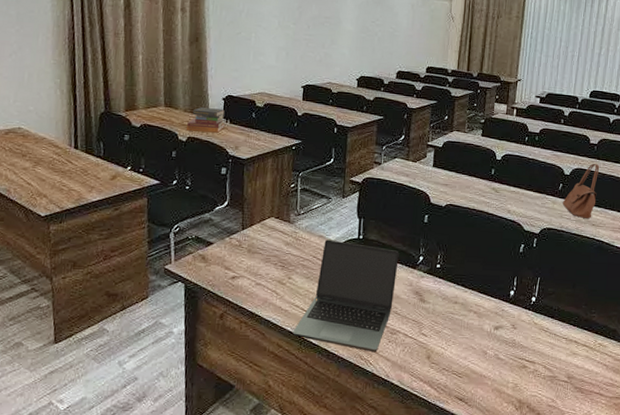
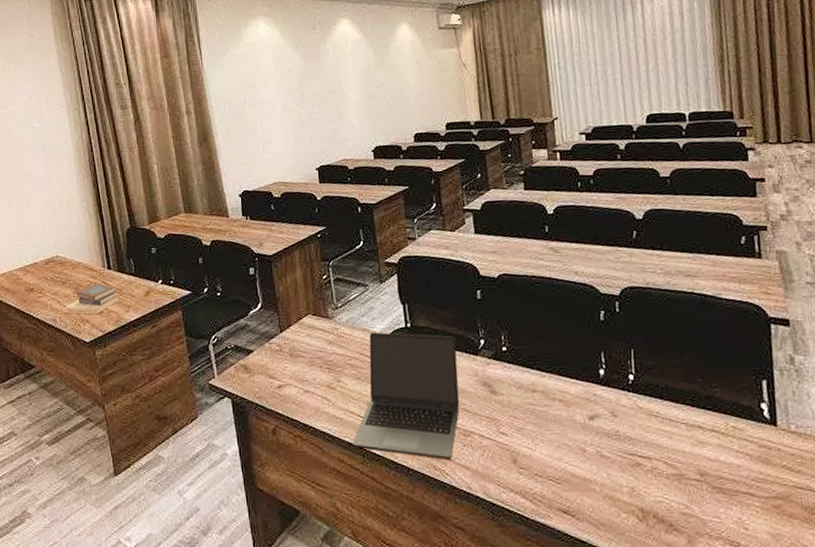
books: none [21,160,83,191] -> present [65,283,119,315]
books: present [186,107,225,133] -> none [208,206,245,234]
handbag: present [562,163,600,218] -> none [641,200,685,269]

